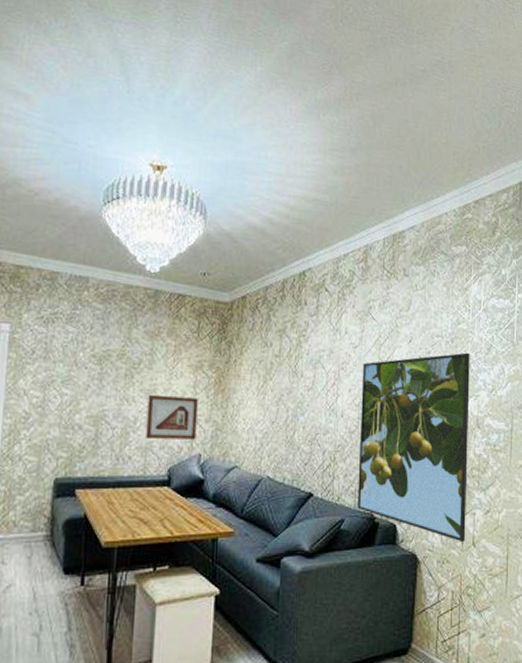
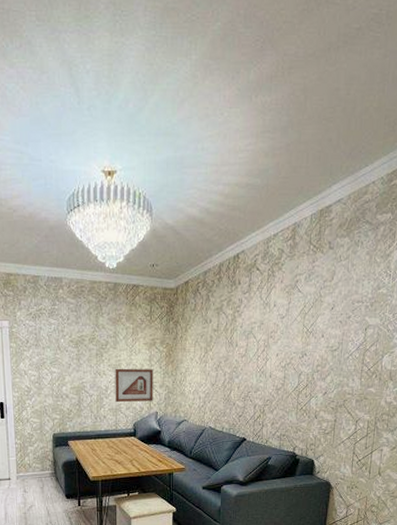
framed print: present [357,352,470,543] -> none [282,314,388,473]

